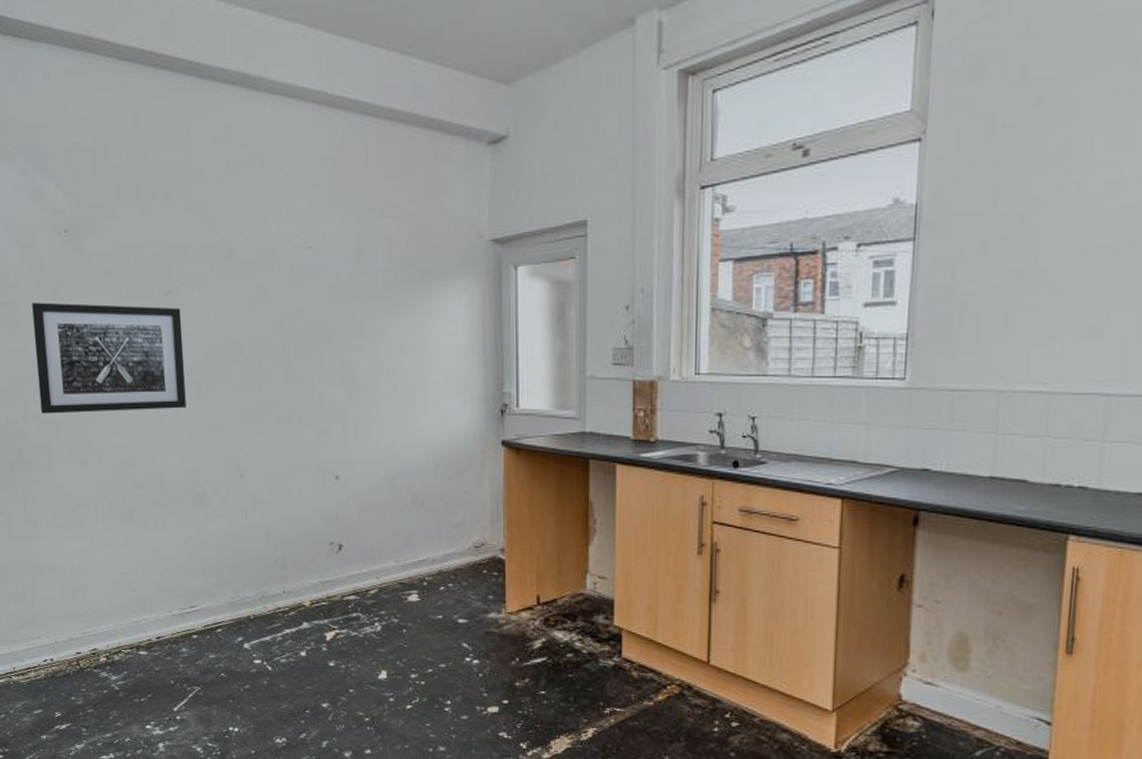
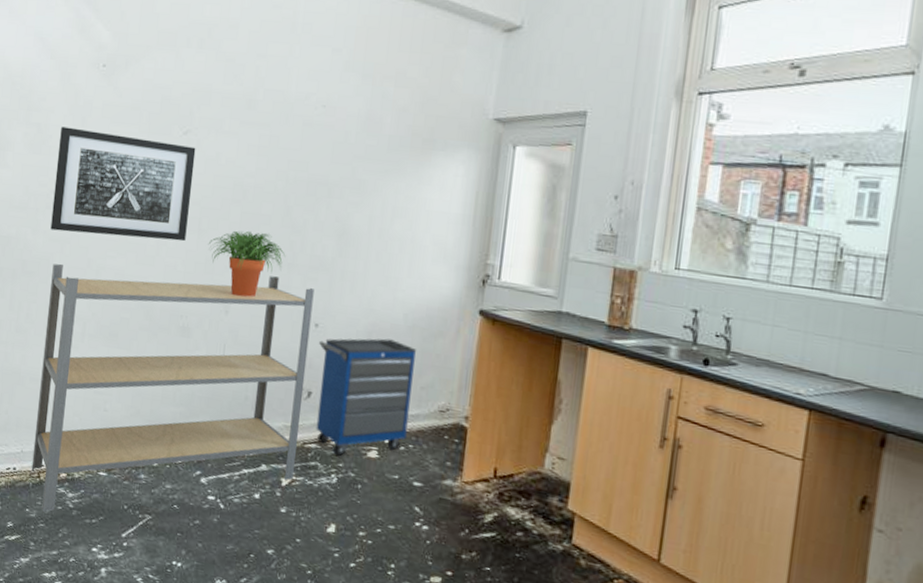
shelving unit: none [51,433,337,698] -> present [31,264,314,512]
potted plant: none [210,389,294,459] -> present [208,230,286,297]
cabinet: none [341,482,445,604] -> present [316,338,417,456]

